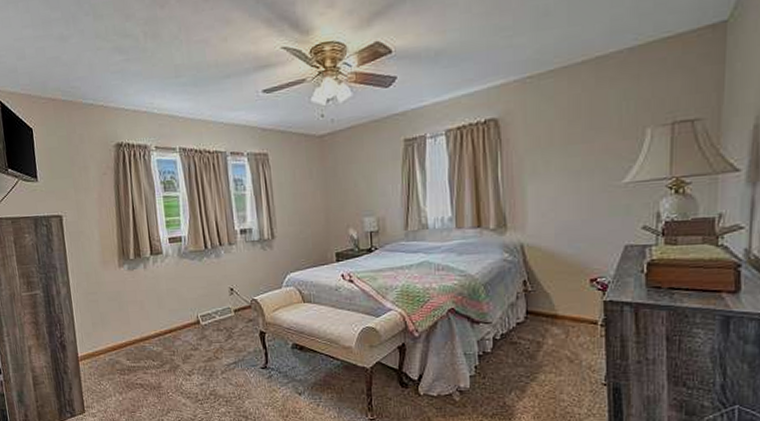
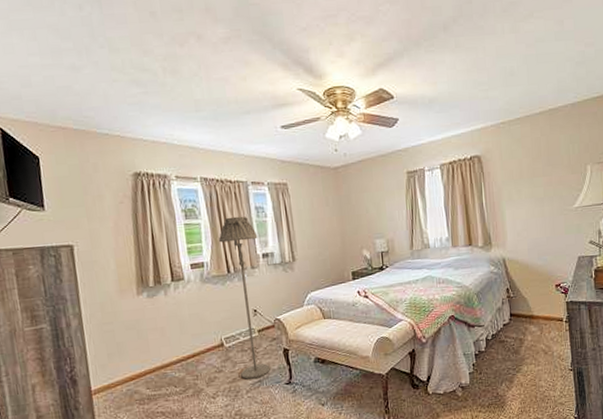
floor lamp: none [196,189,246,360] -> present [218,216,270,379]

